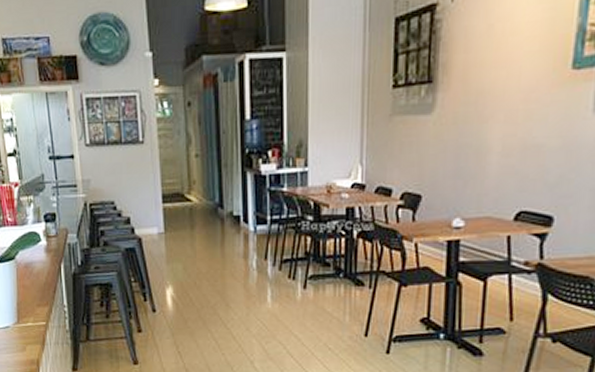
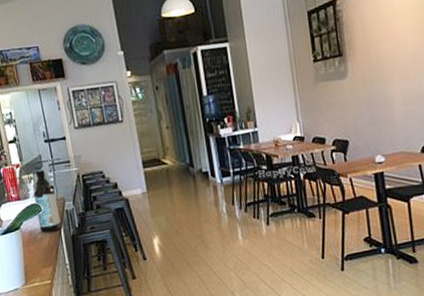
water bottle: none [32,192,61,267] -> present [33,170,61,233]

